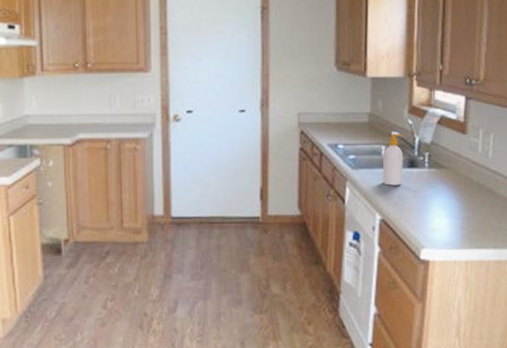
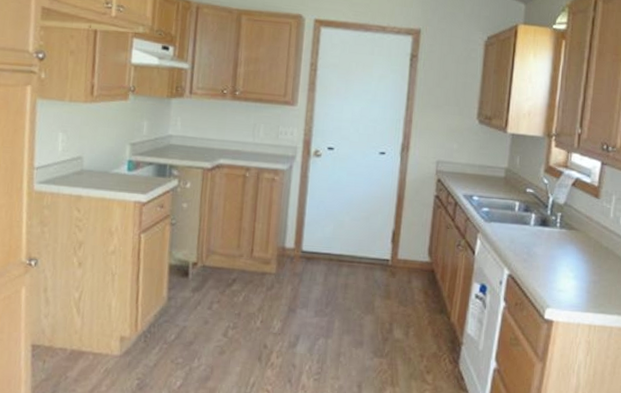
soap bottle: present [382,133,405,186] -> none [513,190,539,243]

